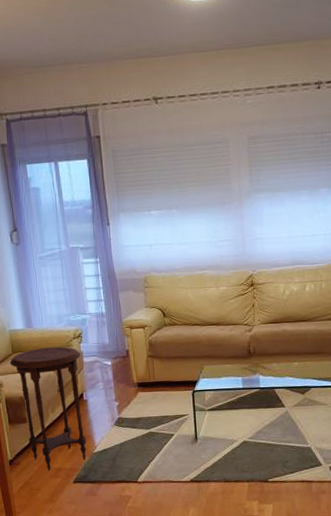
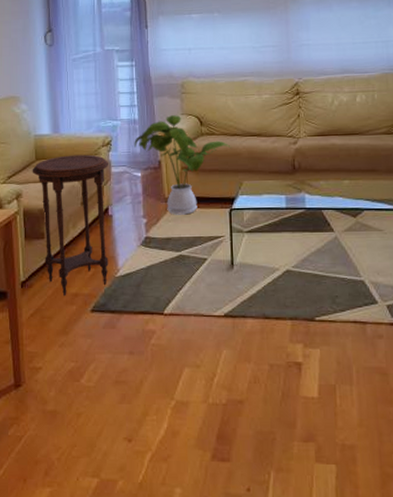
house plant: none [103,308,192,398] -> present [134,115,231,215]

